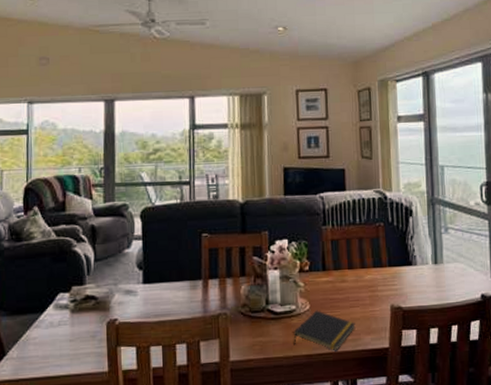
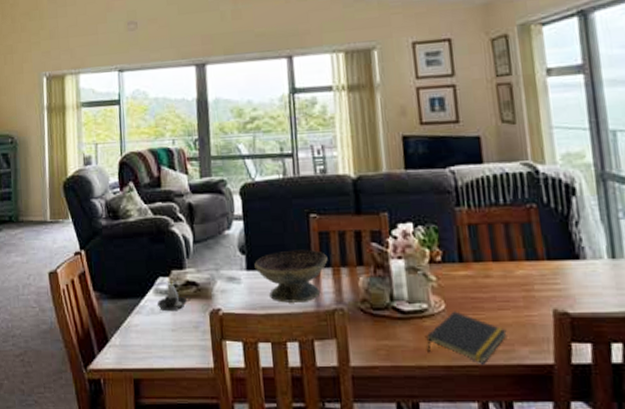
candle: none [56,296,90,323] -> present [156,280,192,310]
decorative bowl: none [150,264,216,311] -> present [254,249,328,303]

